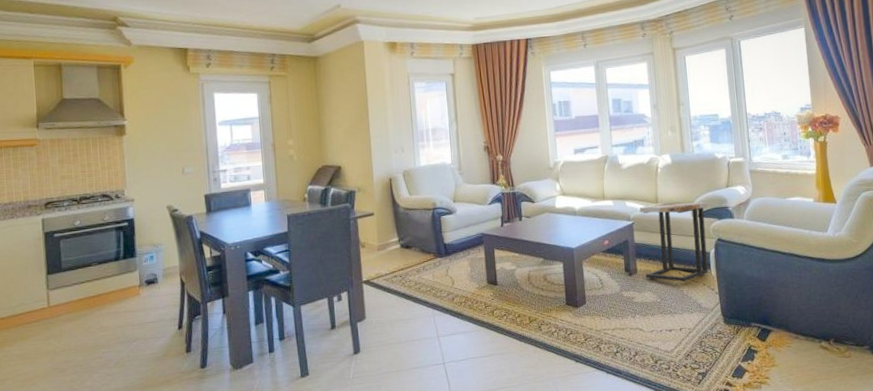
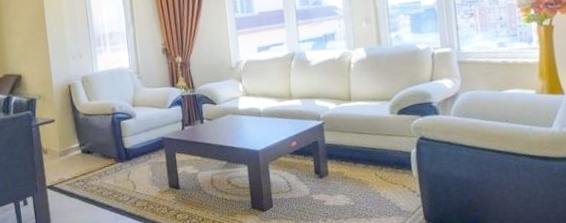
side table: present [639,202,709,283] -> none [329,98,409,185]

